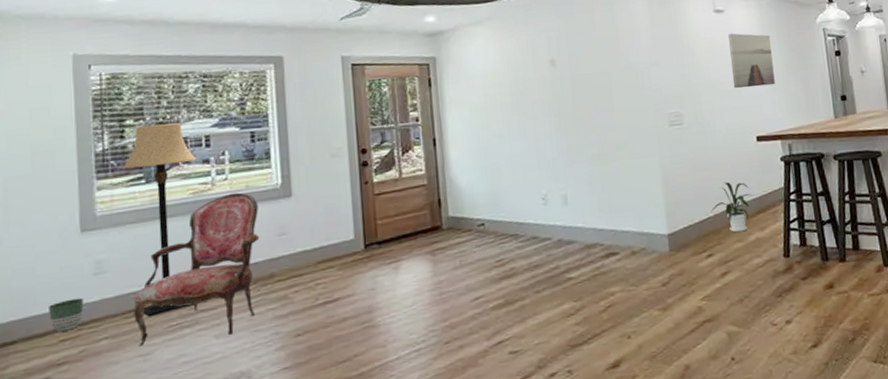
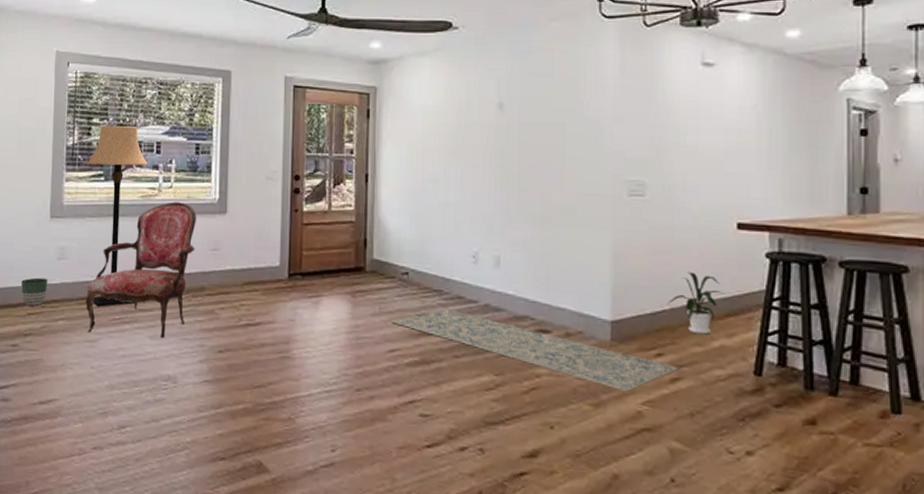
rug: none [472,250,726,293] -> present [391,309,679,392]
wall art: present [728,33,775,89] -> none [715,93,771,163]

